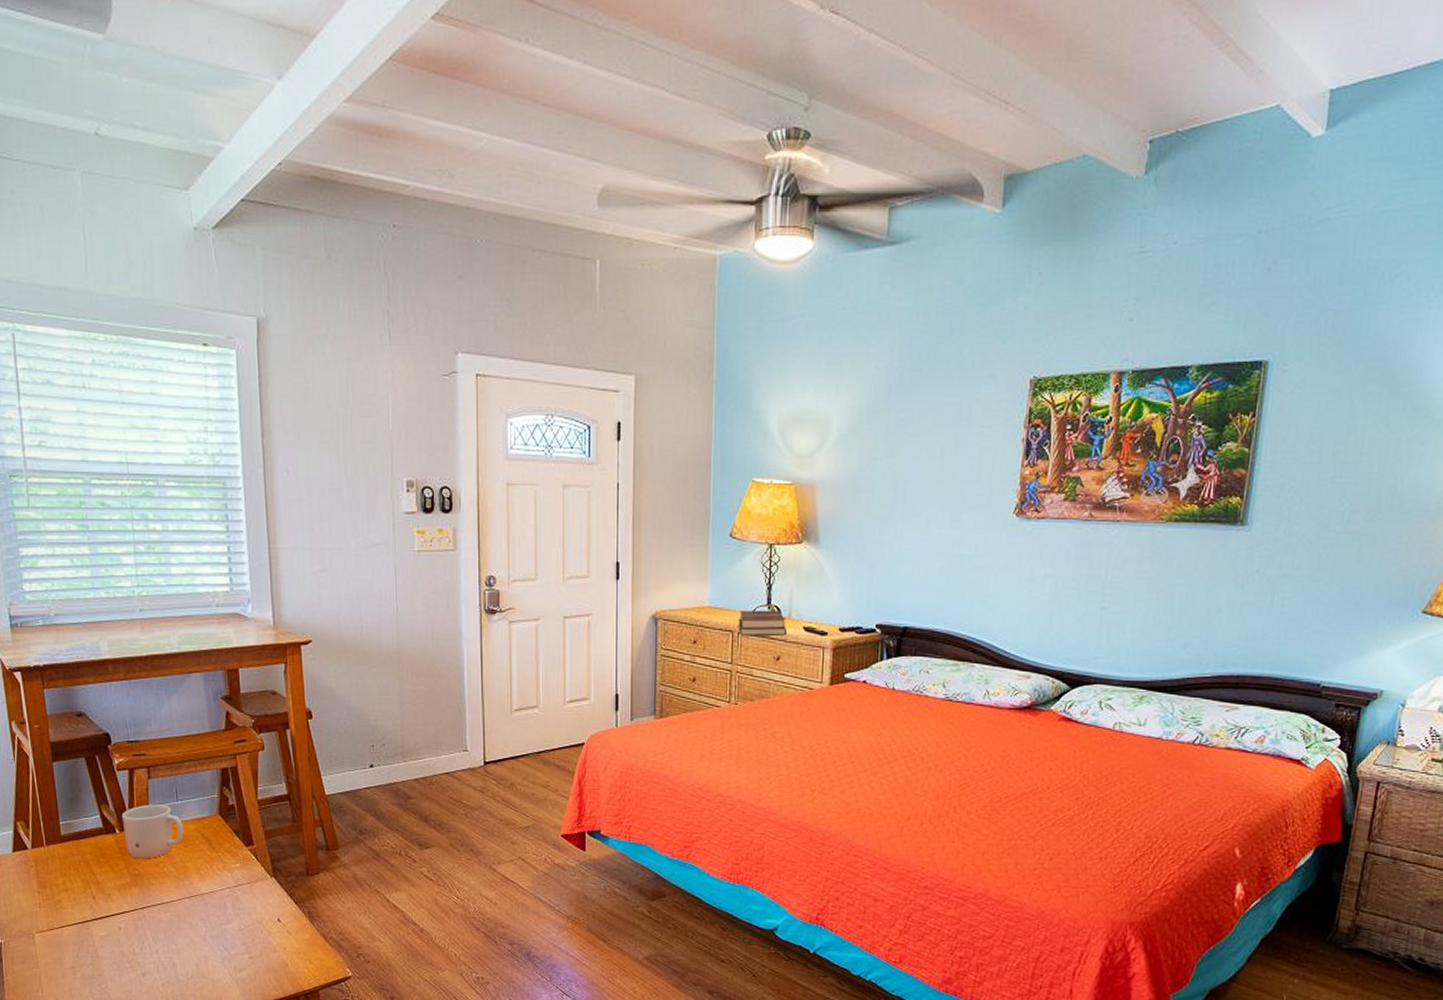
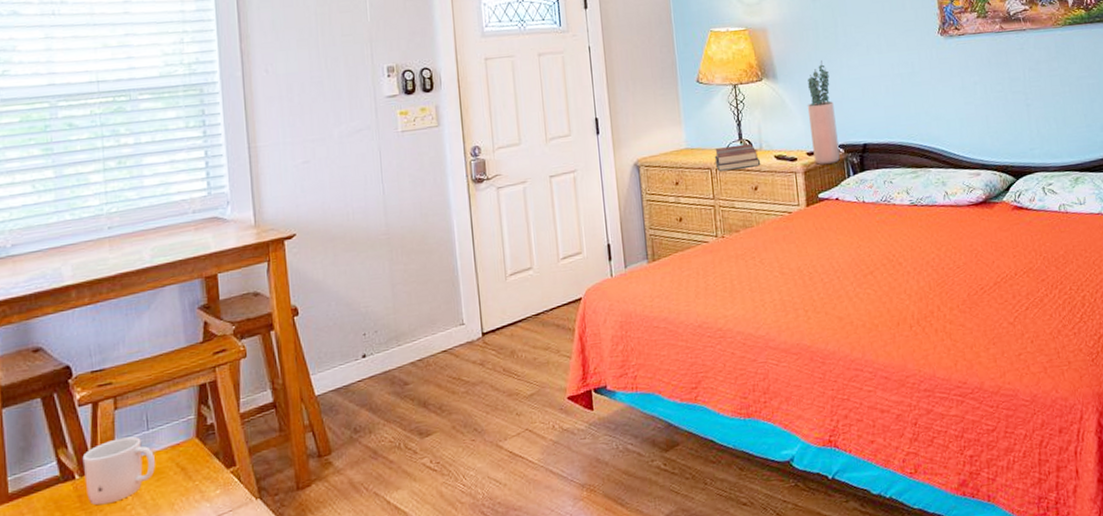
vase: none [846,529,878,644] -> present [807,60,840,165]

